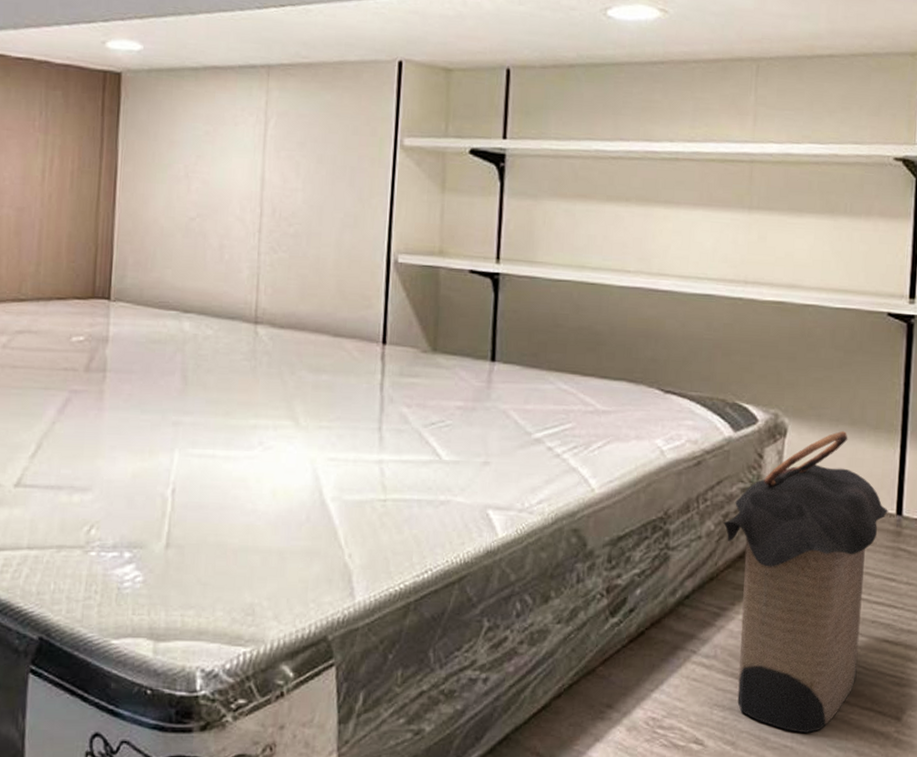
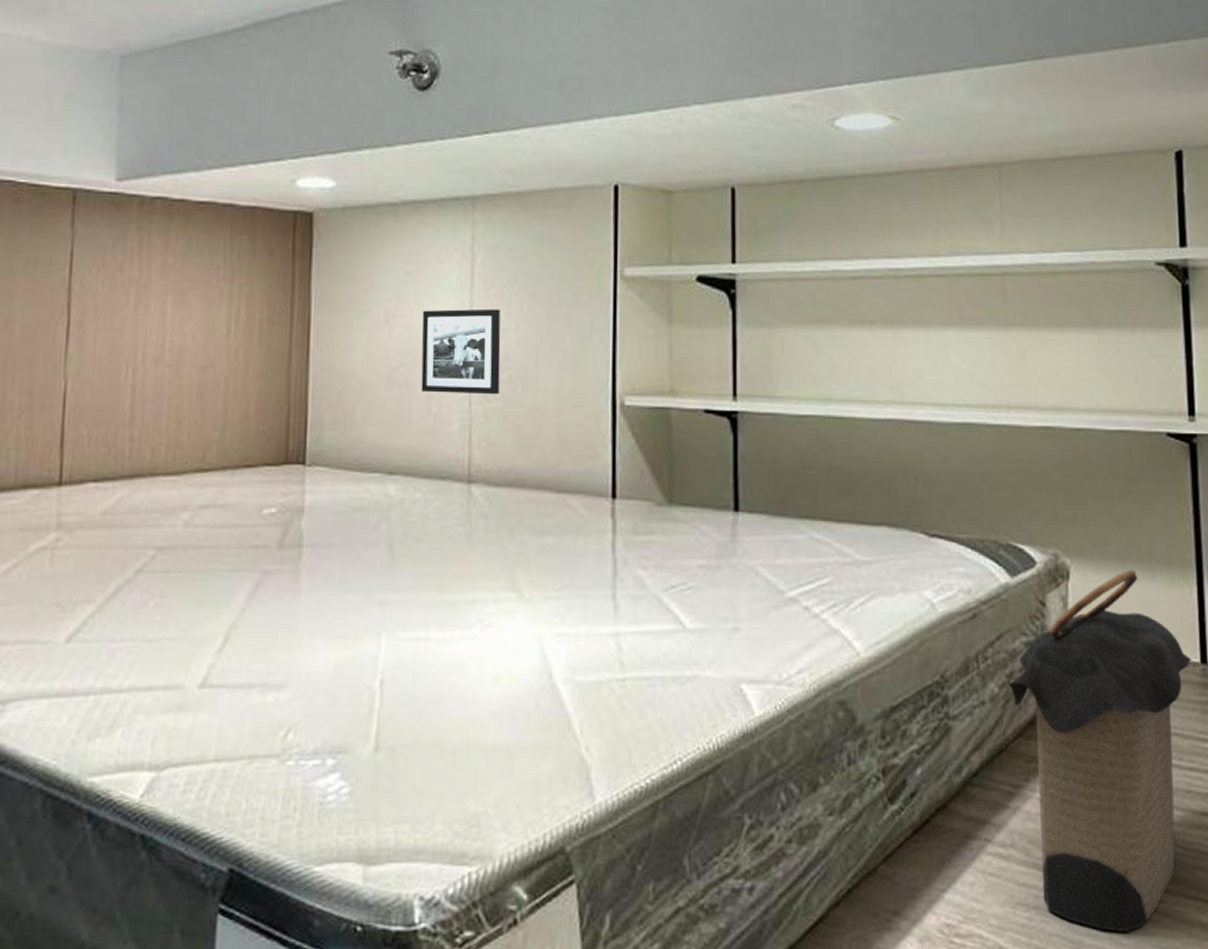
picture frame: none [215,167,289,247] -> present [421,308,501,395]

